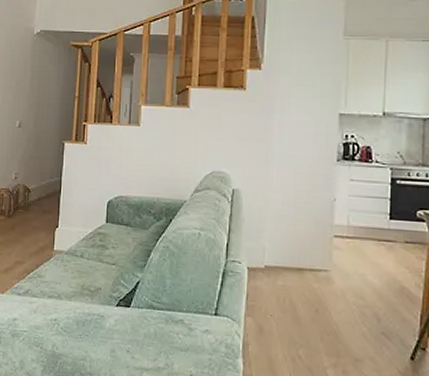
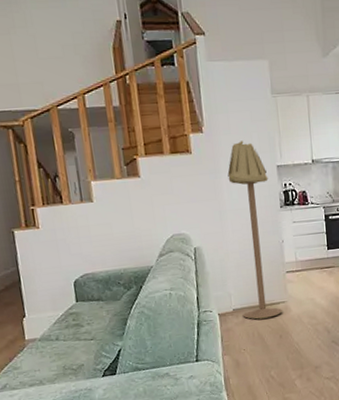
floor lamp: none [276,82,327,286] -> present [227,140,283,320]

